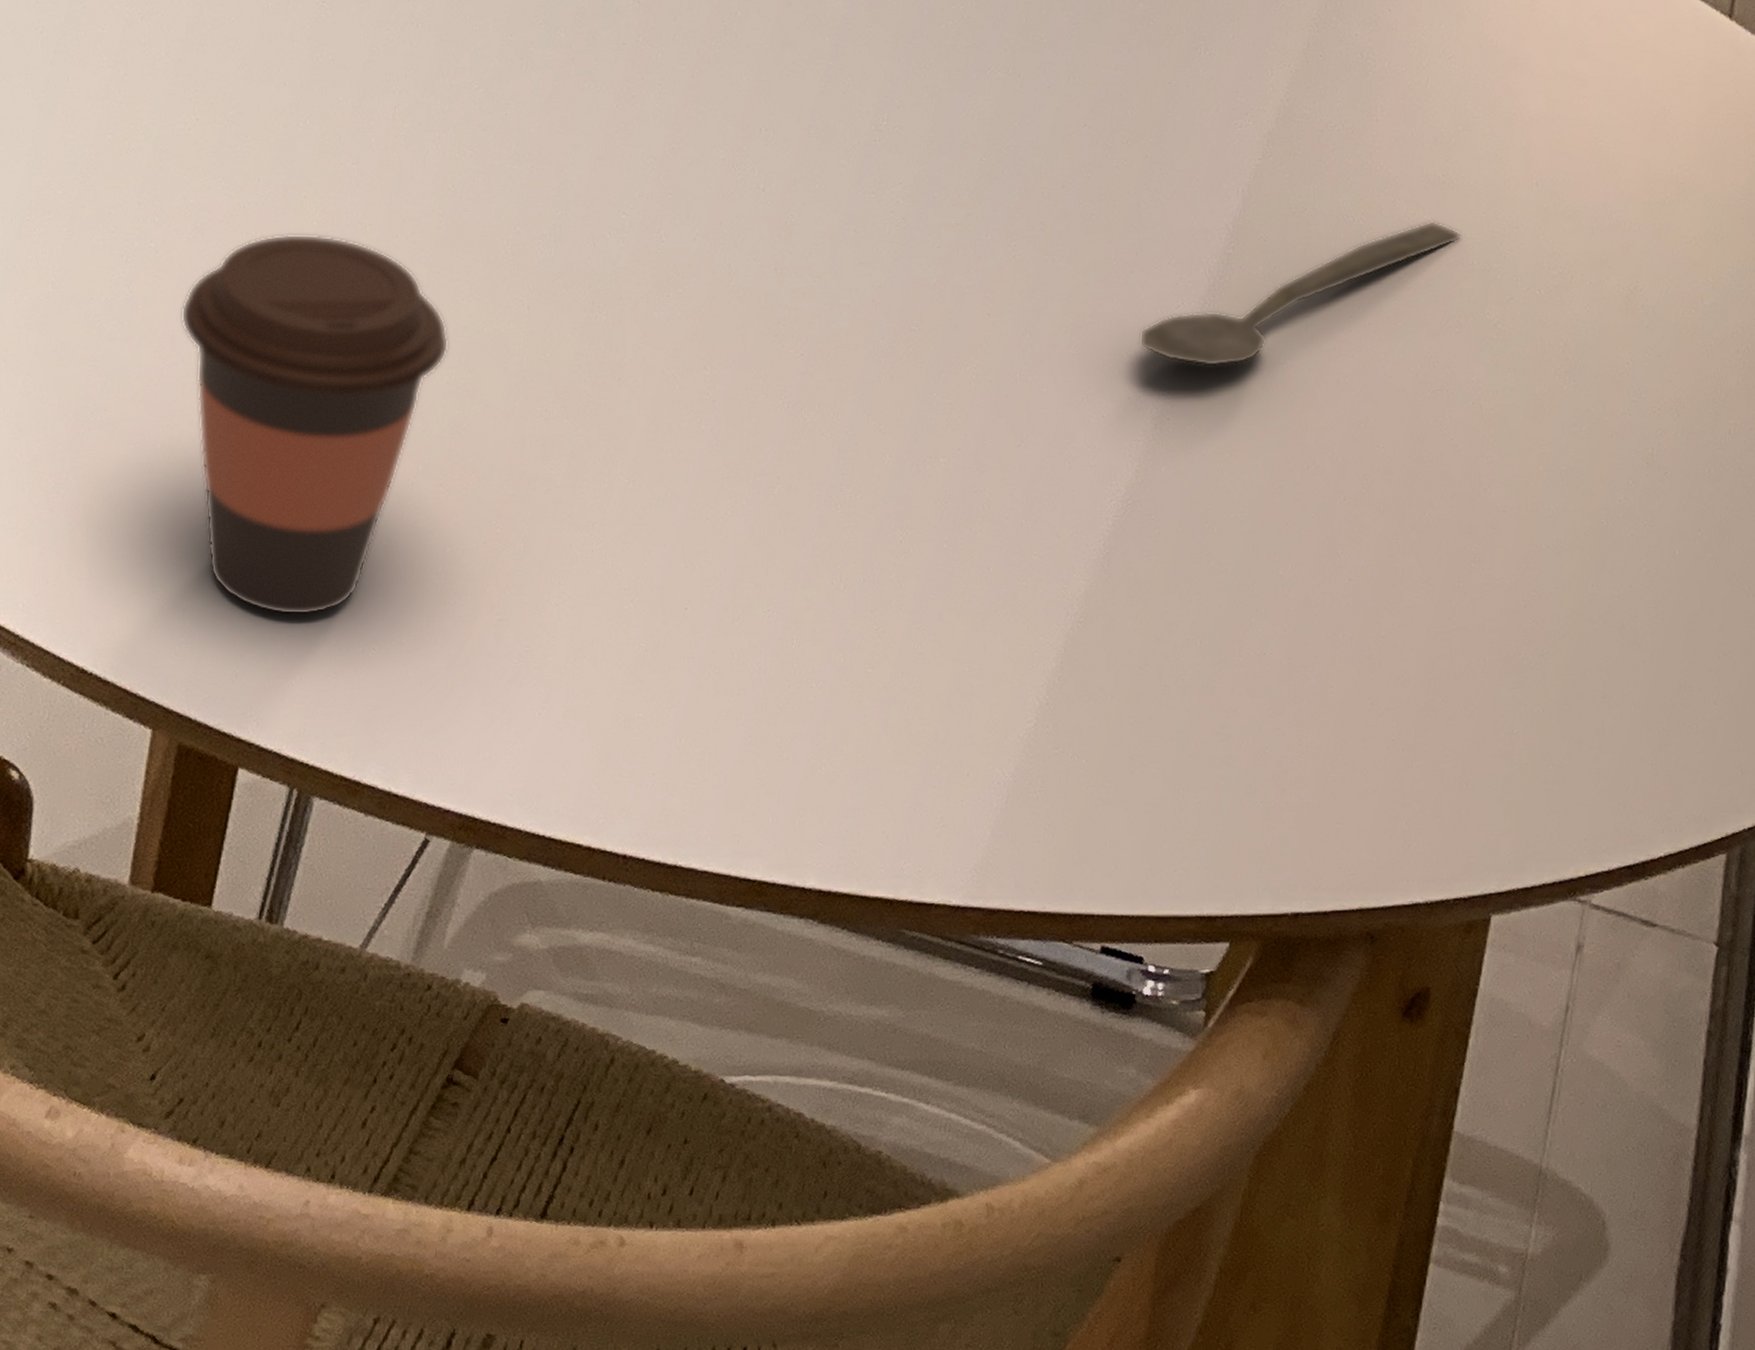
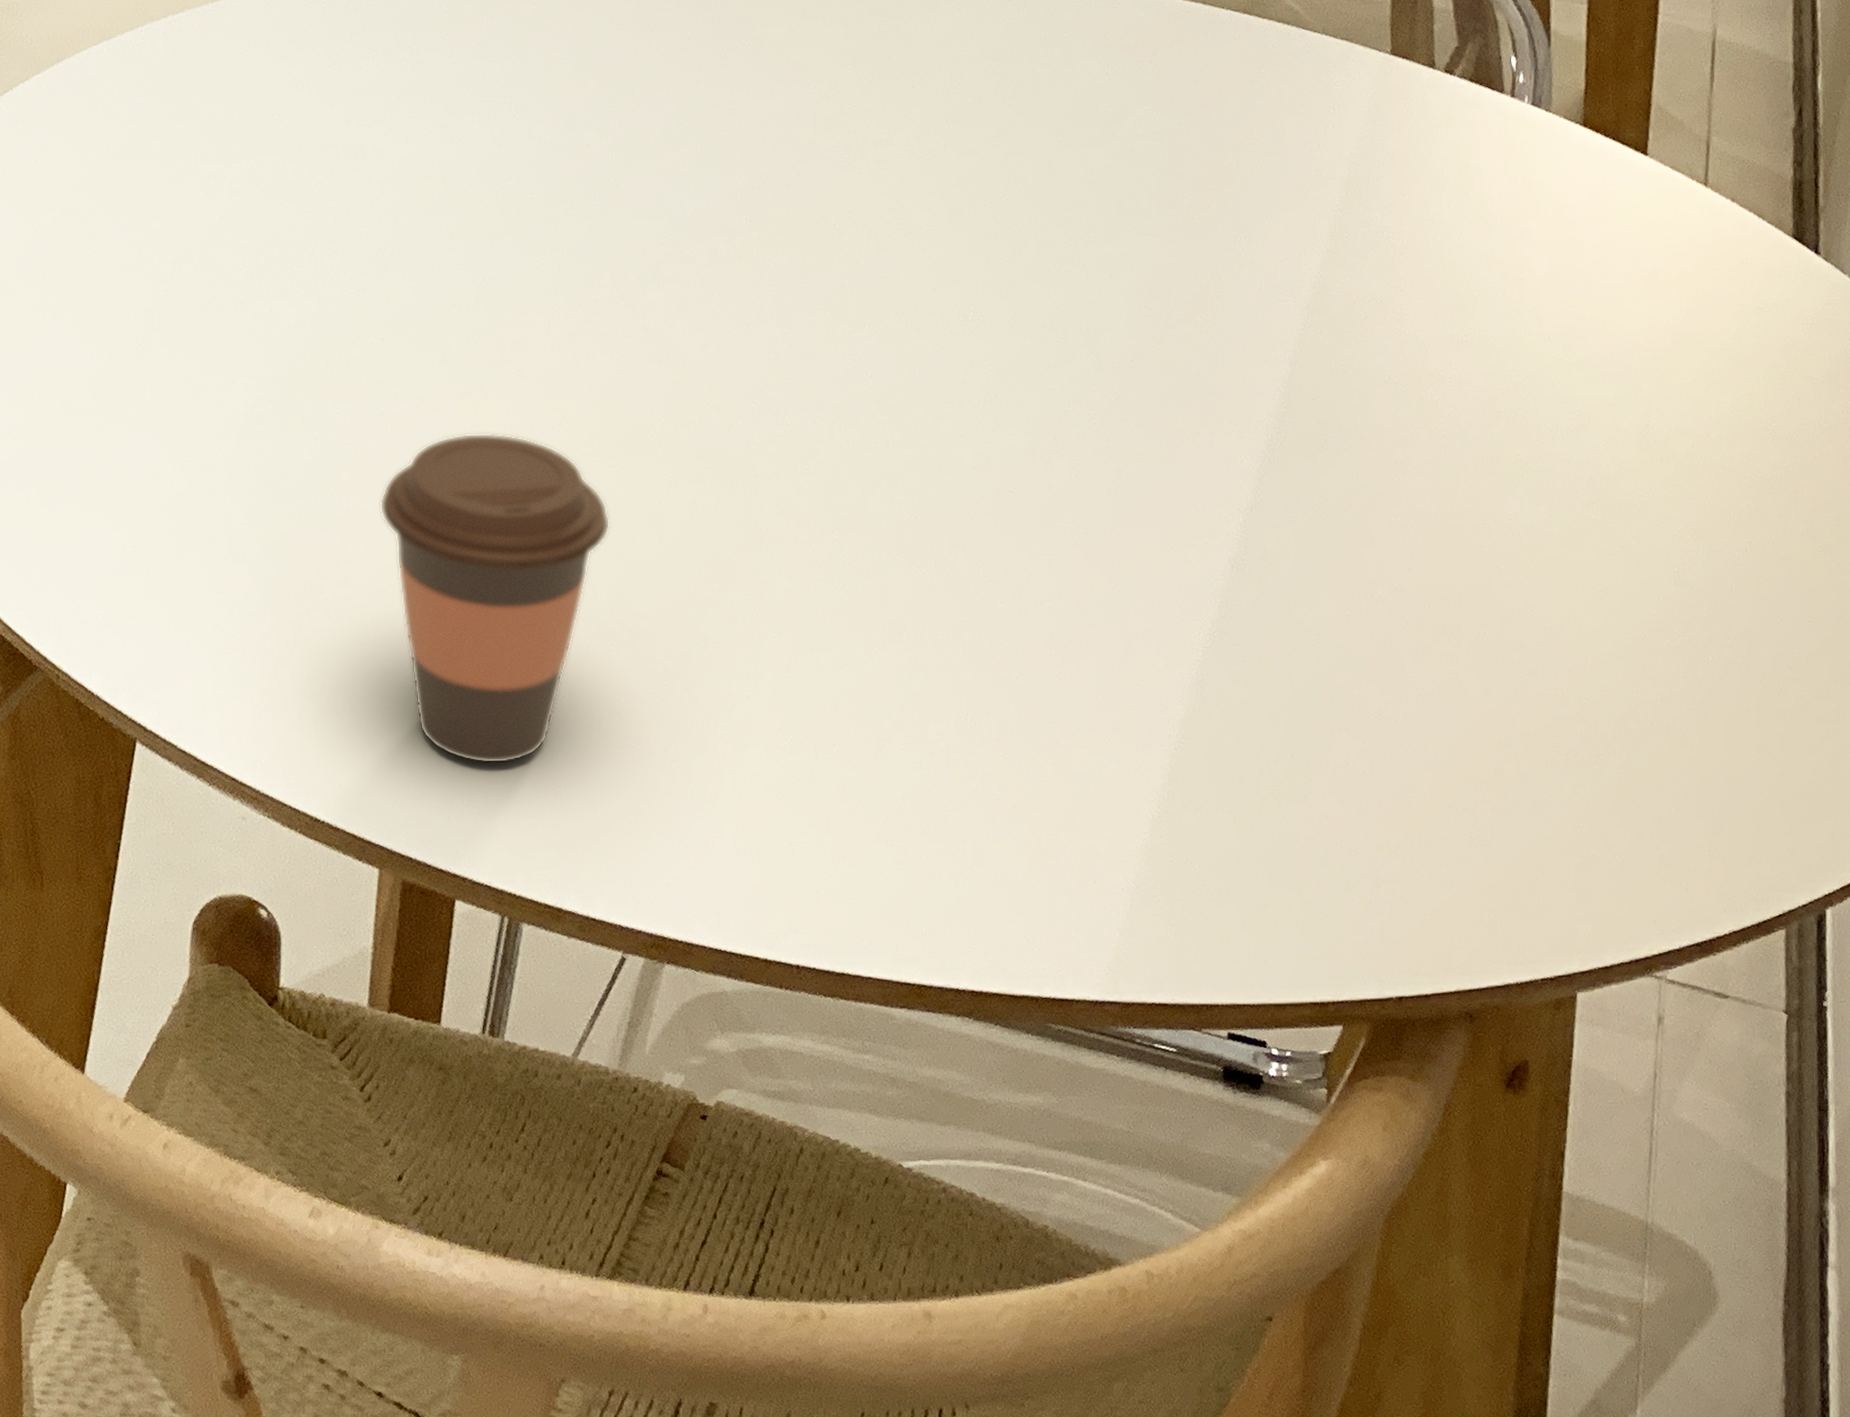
spoon: present [1139,220,1462,367] -> none [1210,375,1488,512]

